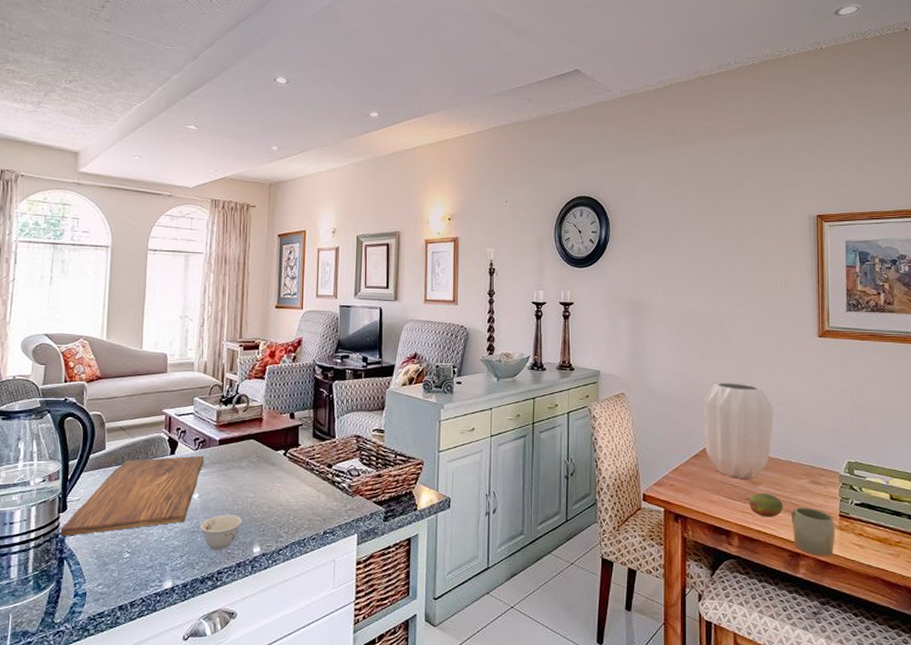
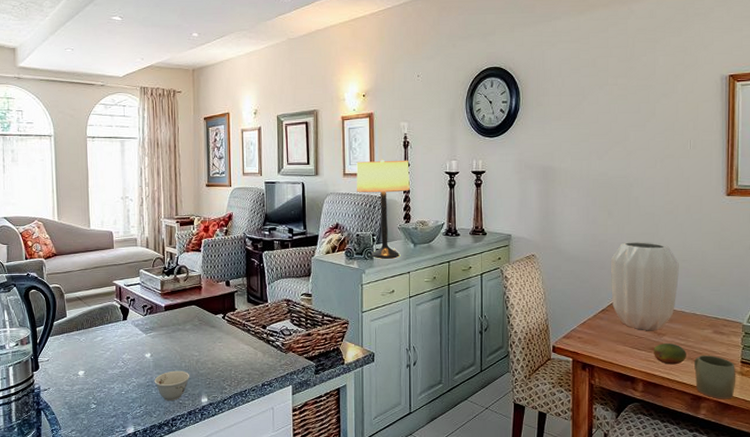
cutting board: present [61,455,205,536] -> none [36,320,153,391]
table lamp: none [438,286,495,393] -> present [356,159,410,259]

